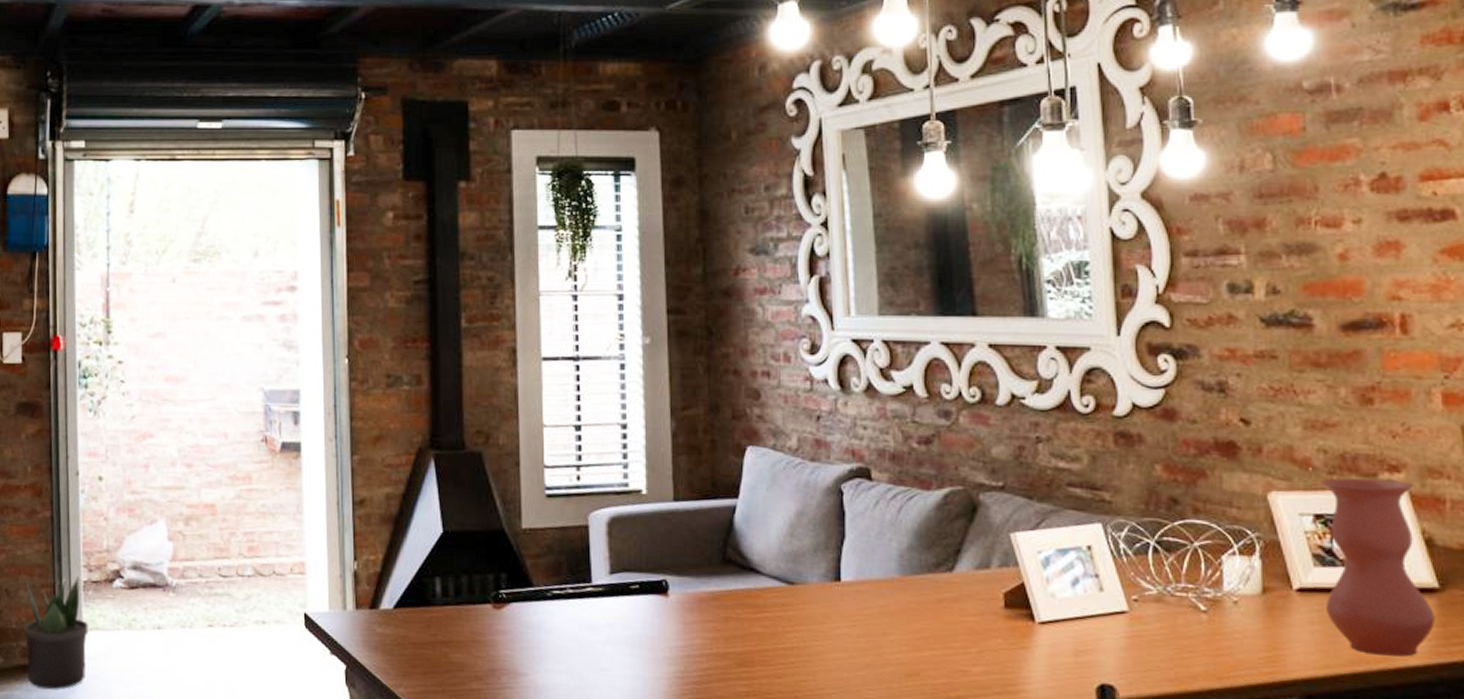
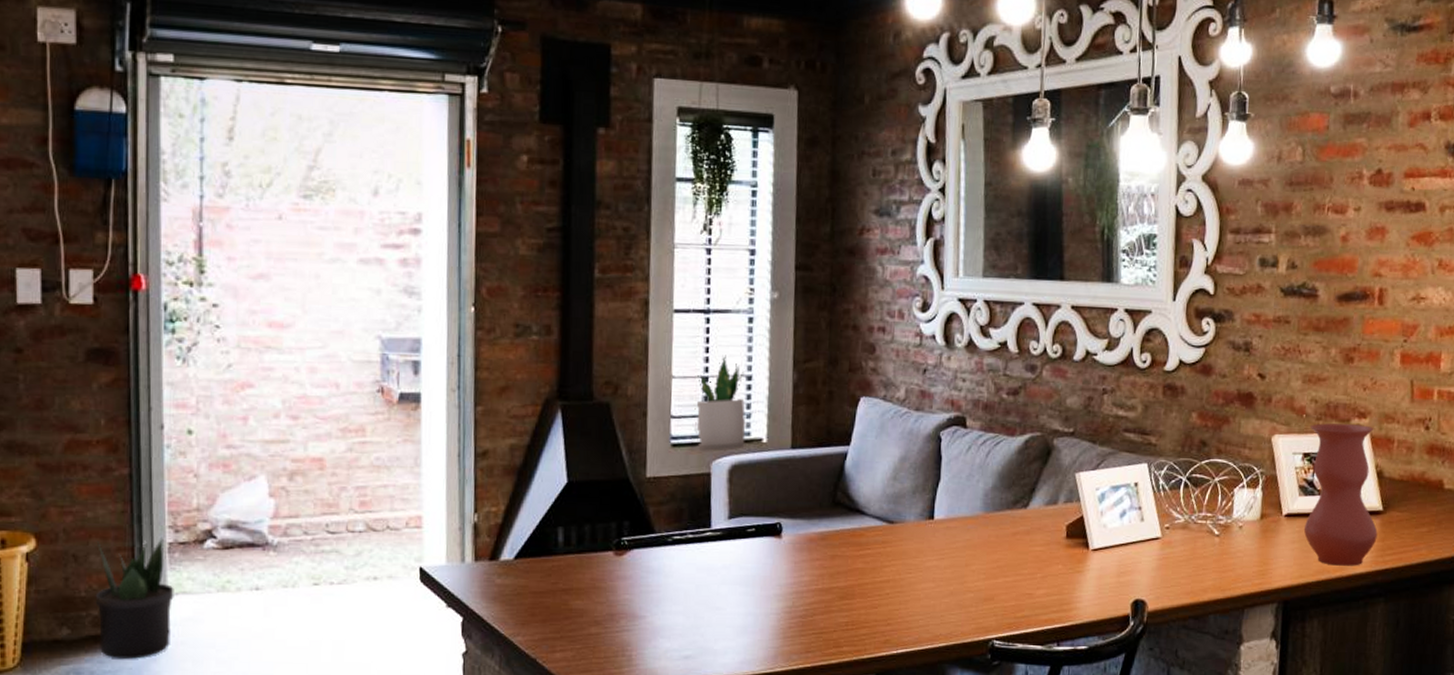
planter: none [568,403,623,503] -> present [694,355,746,451]

